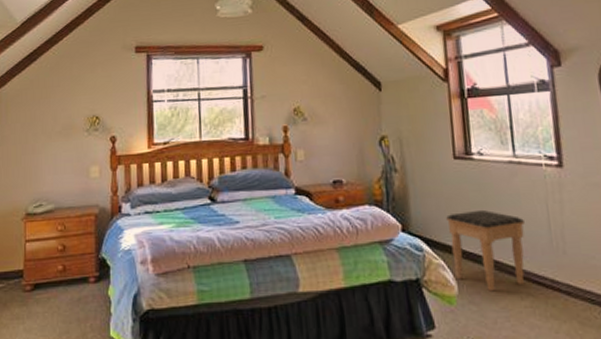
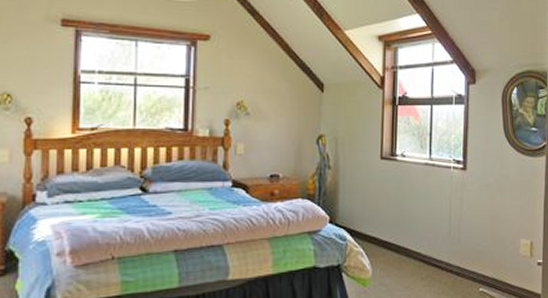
footstool: present [446,209,525,292] -> none [369,204,431,274]

